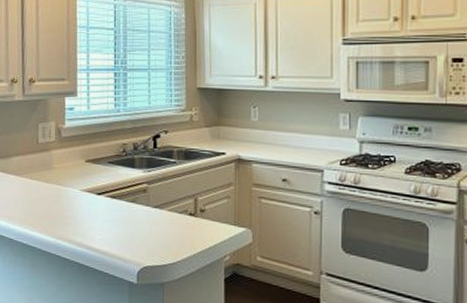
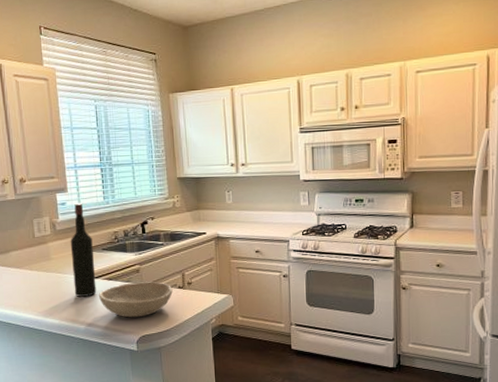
wine bottle: none [74,109,99,215] -> present [70,203,97,297]
bowl: none [100,203,183,245] -> present [99,282,173,318]

